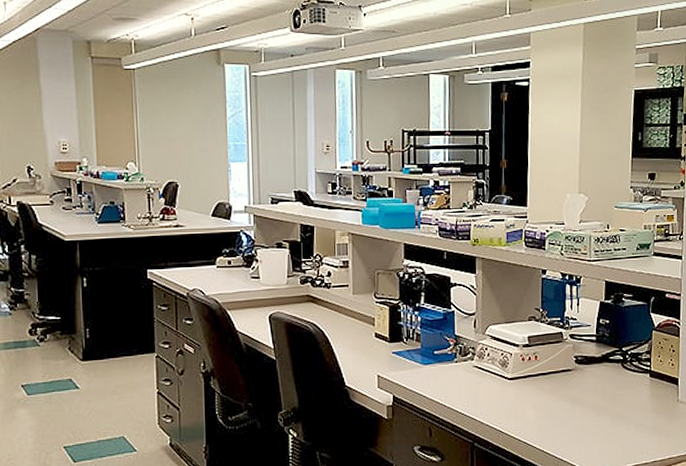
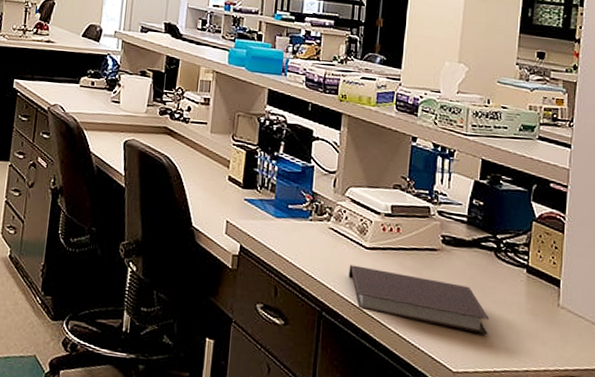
notebook: none [495,396,621,437] -> present [348,264,490,335]

